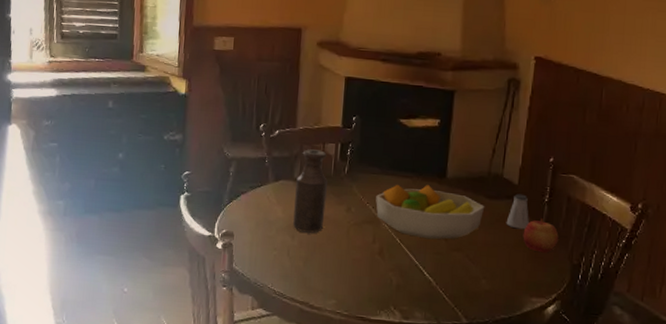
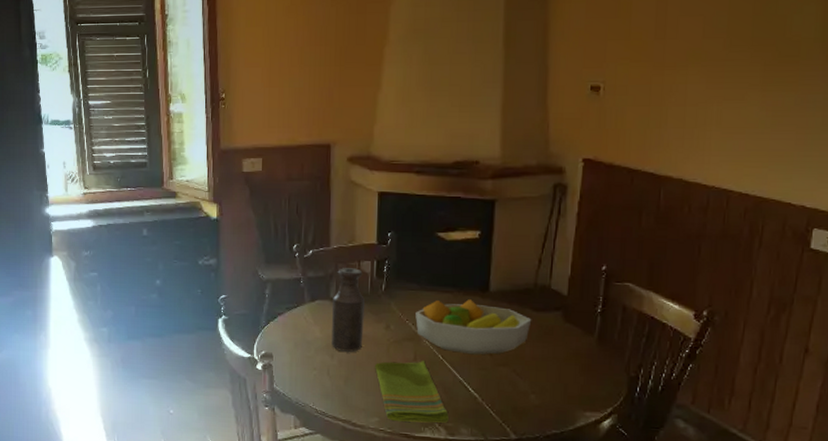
dish towel: none [334,243,404,306] -> present [375,360,449,423]
saltshaker: present [506,194,529,230] -> none [555,305,581,342]
apple: present [523,218,559,253] -> none [574,330,614,366]

